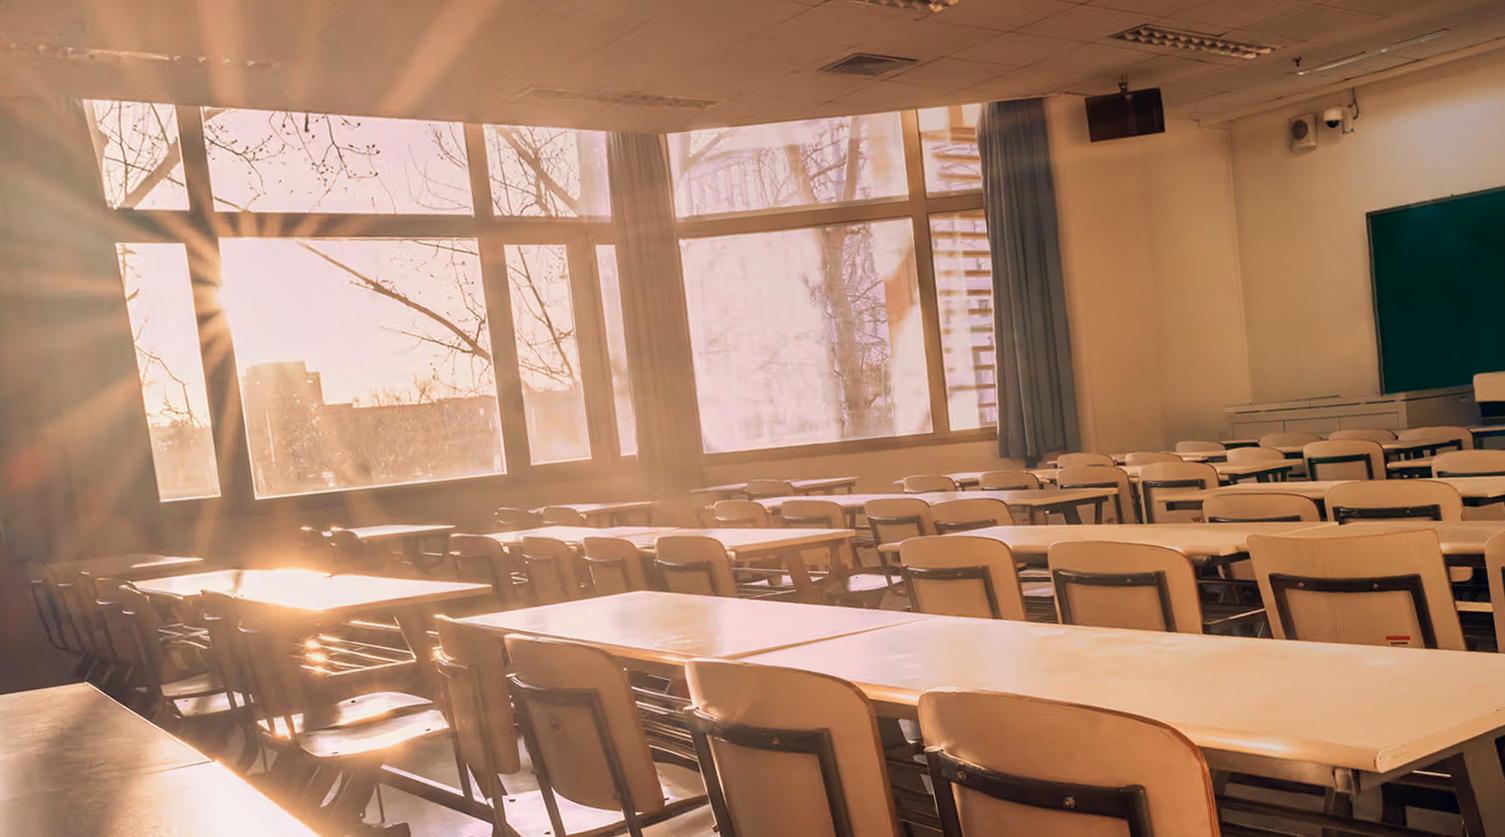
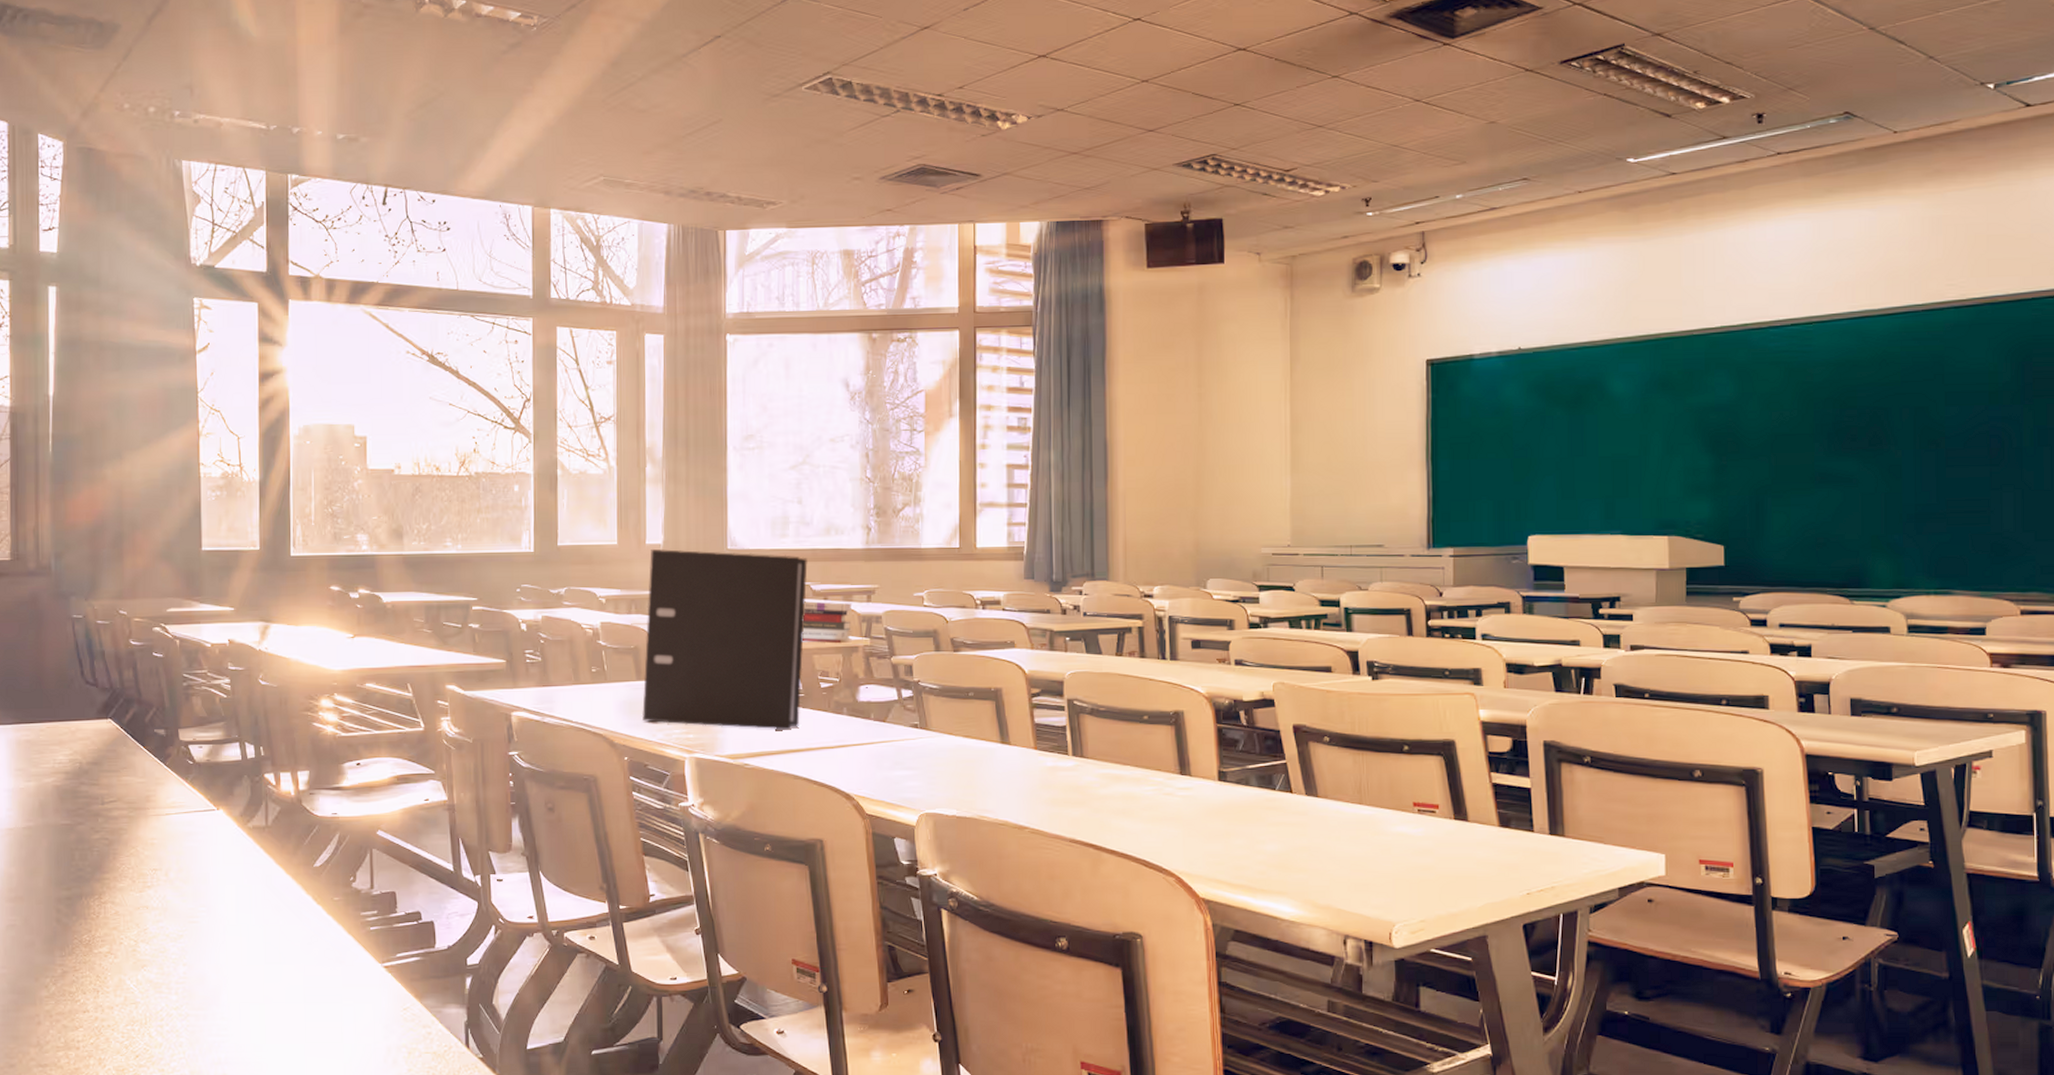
binder: none [626,455,794,632] -> present [641,548,808,730]
books: none [786,496,837,539] -> present [802,601,852,644]

